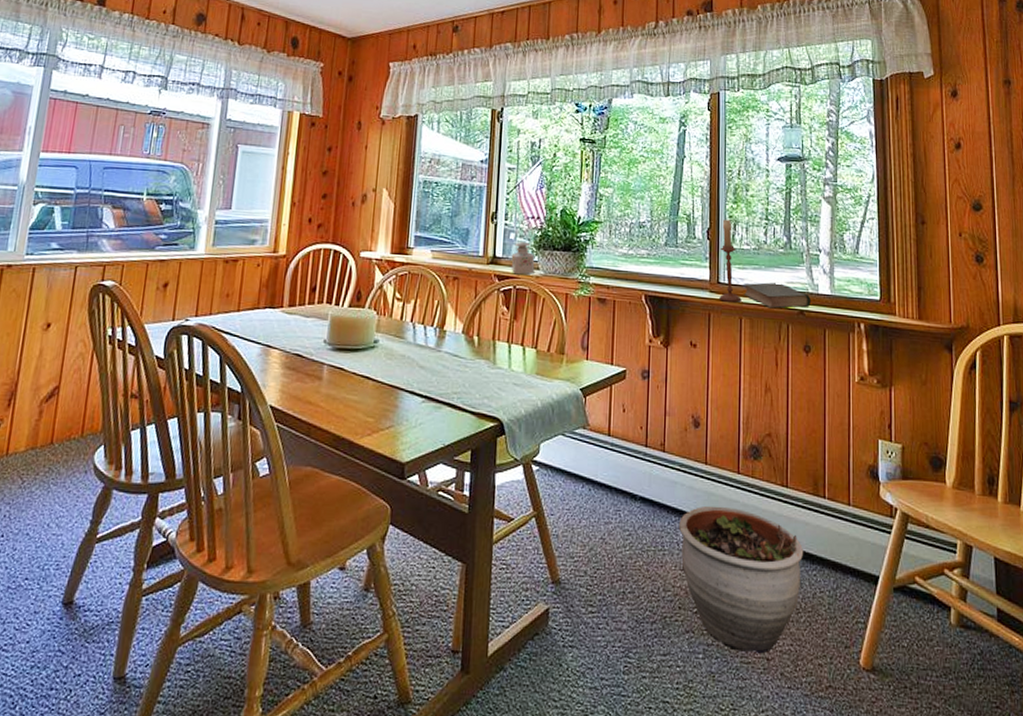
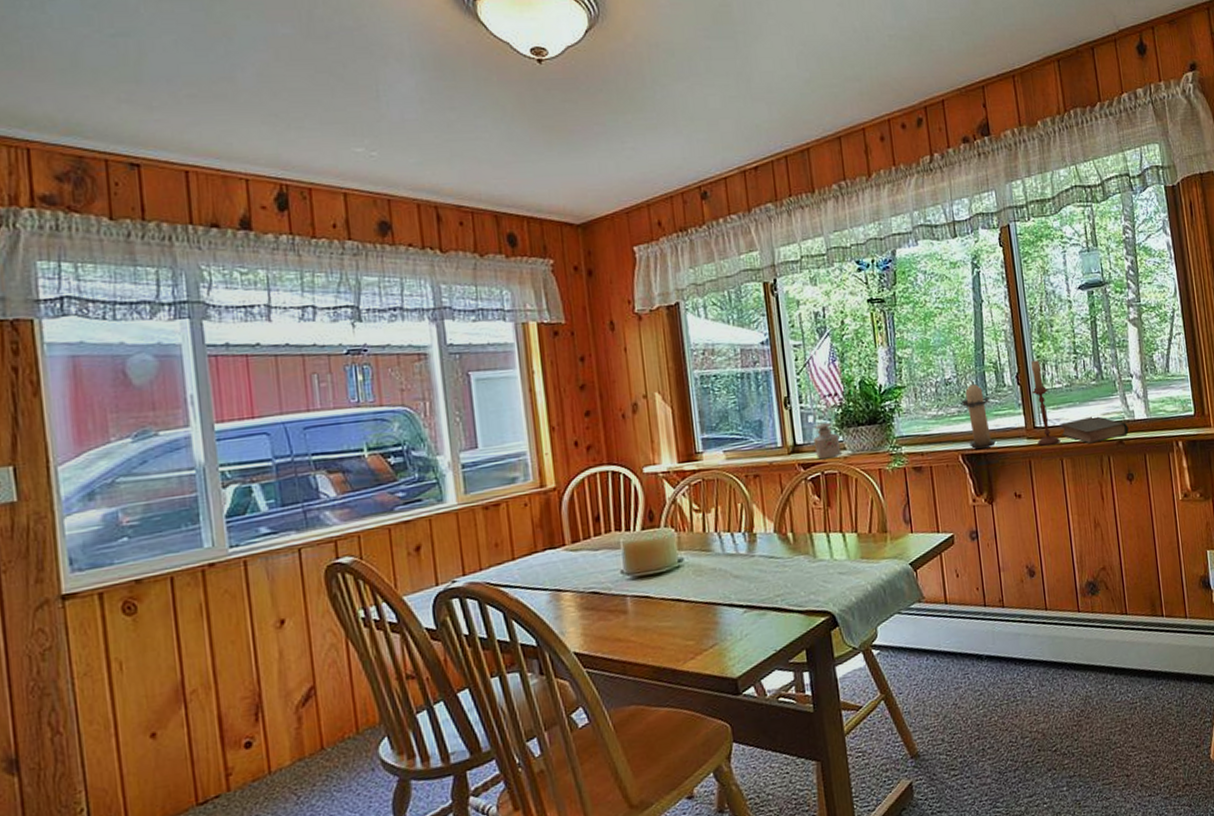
candle: none [651,227,679,293] -> present [961,380,996,449]
planter pot: present [679,505,804,654] -> none [1028,645,1150,776]

